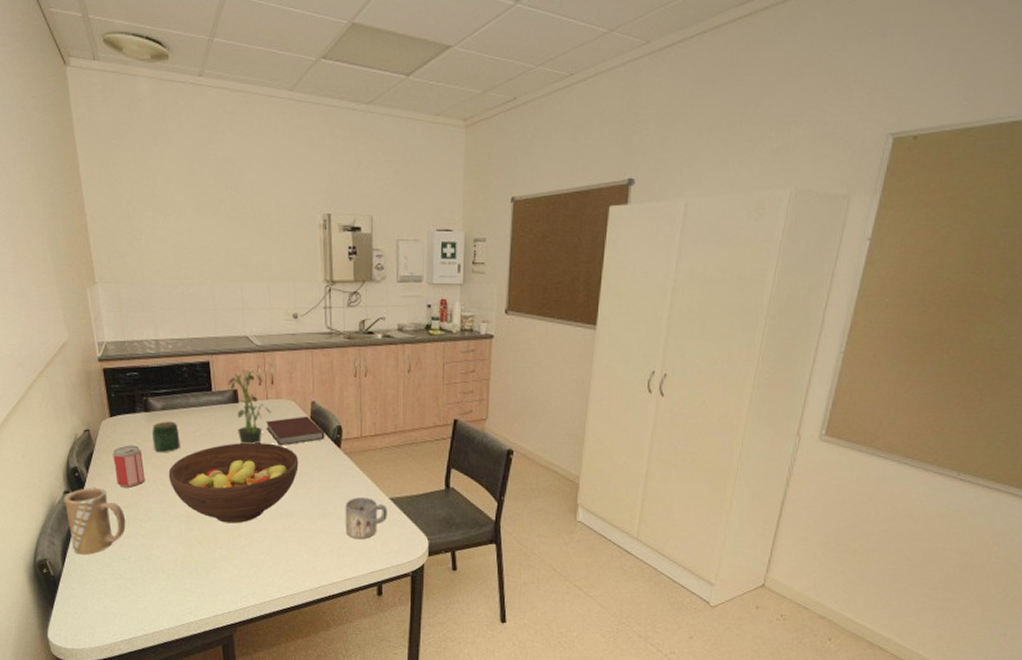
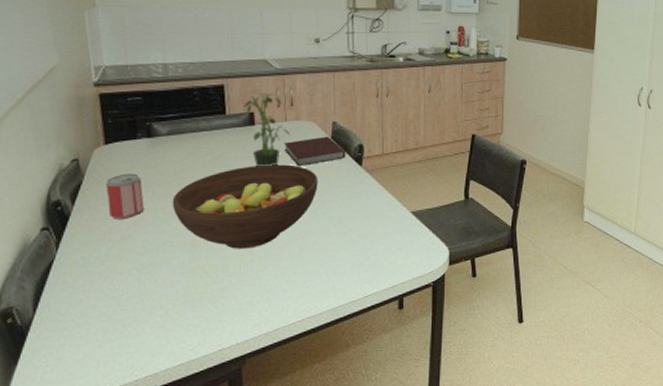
mug: present [64,487,126,556] -> none [40,221,118,299]
jar: present [151,421,180,453] -> none [154,146,188,180]
mug: present [345,496,387,540] -> none [365,212,409,255]

